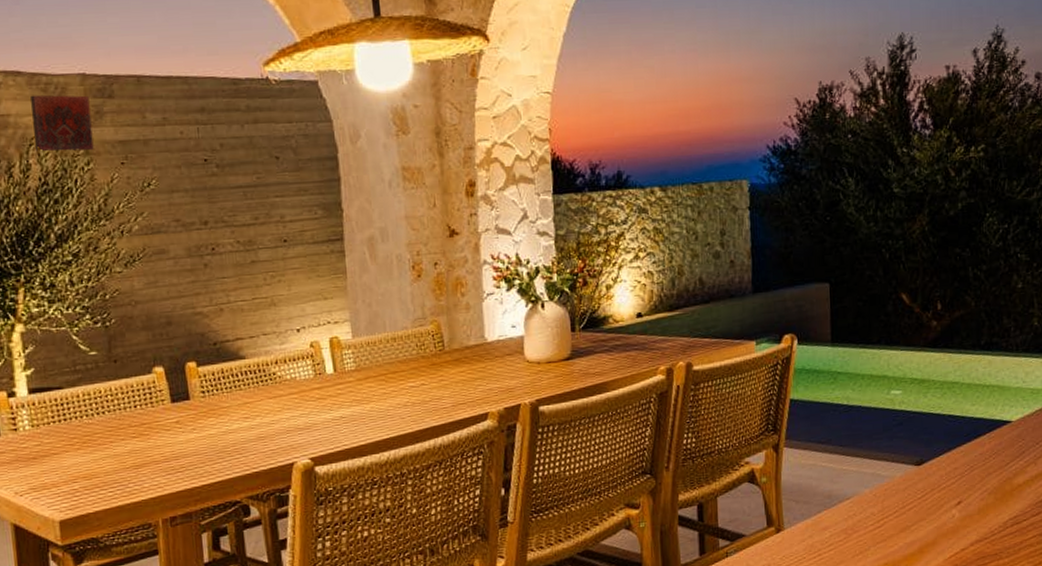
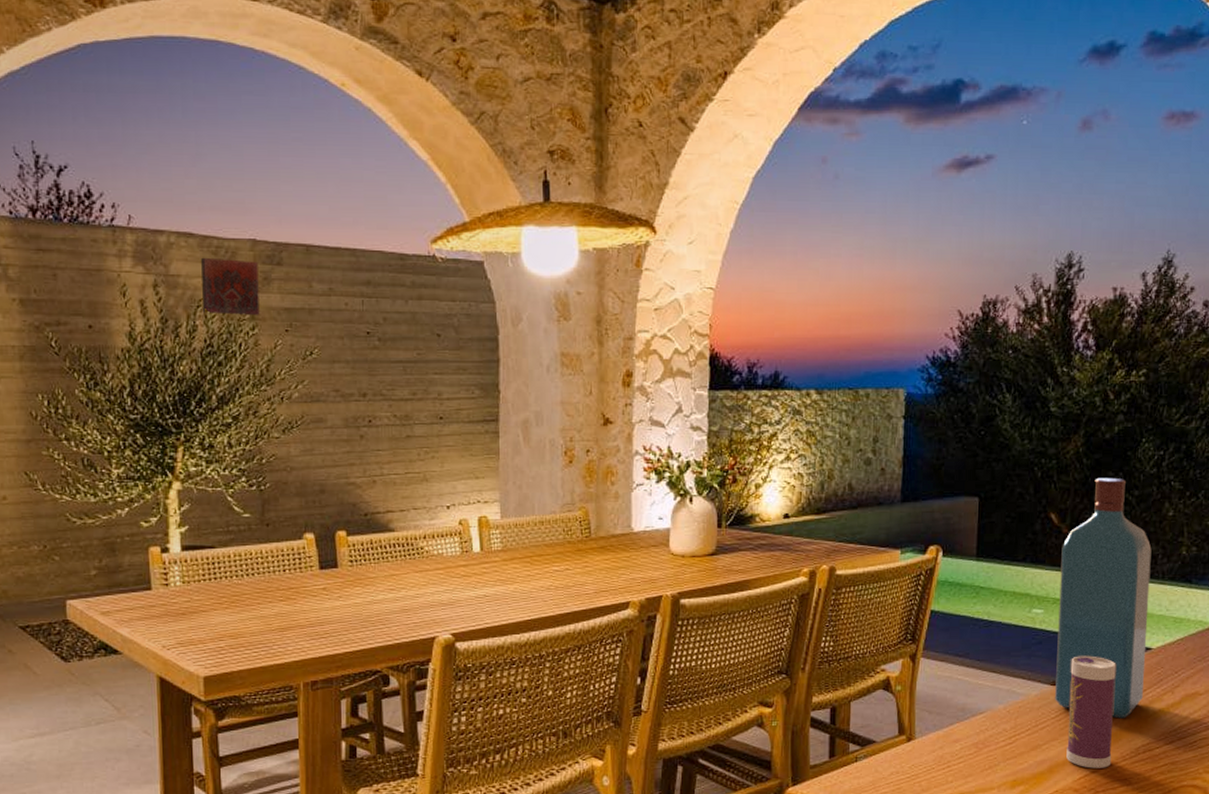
liquor: none [915,254,1006,494] -> present [1055,477,1152,719]
beverage can: none [933,433,981,546] -> present [1066,655,1116,769]

